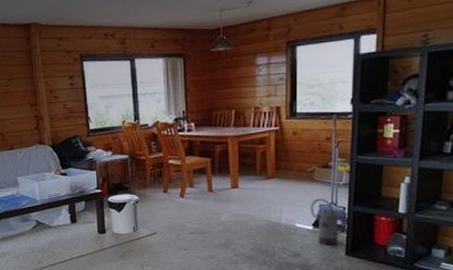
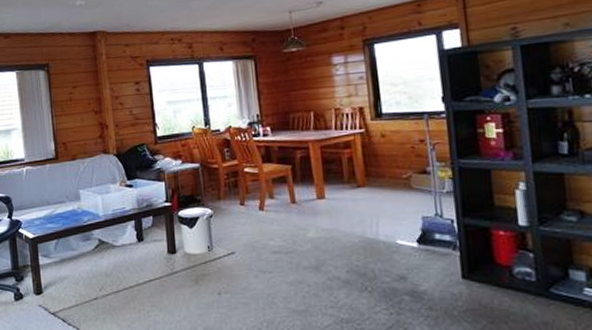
watering can: present [310,198,349,245] -> none [411,209,459,266]

